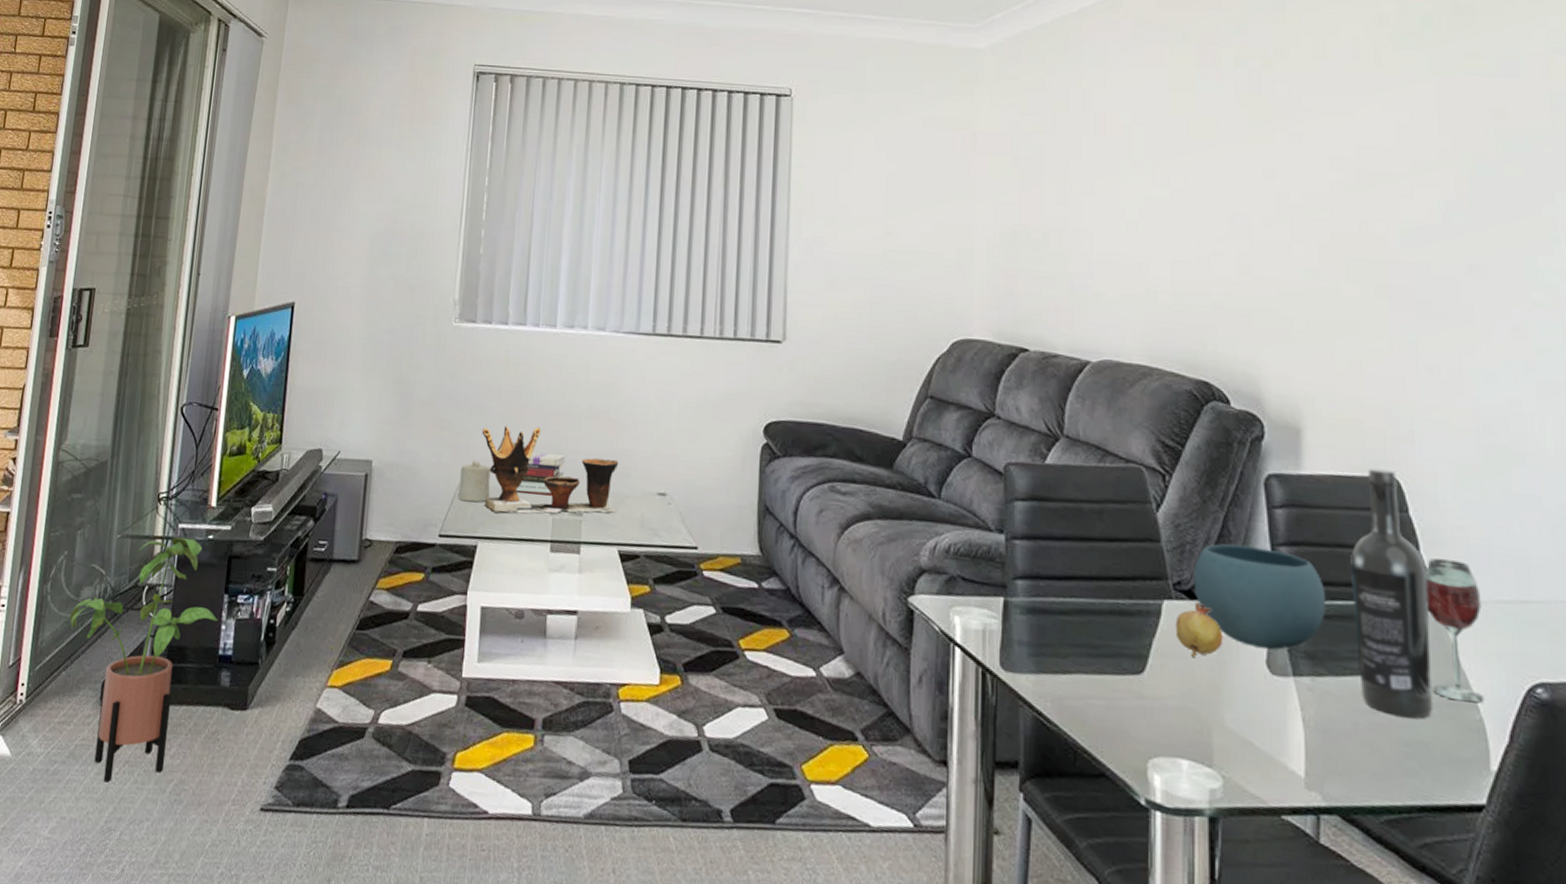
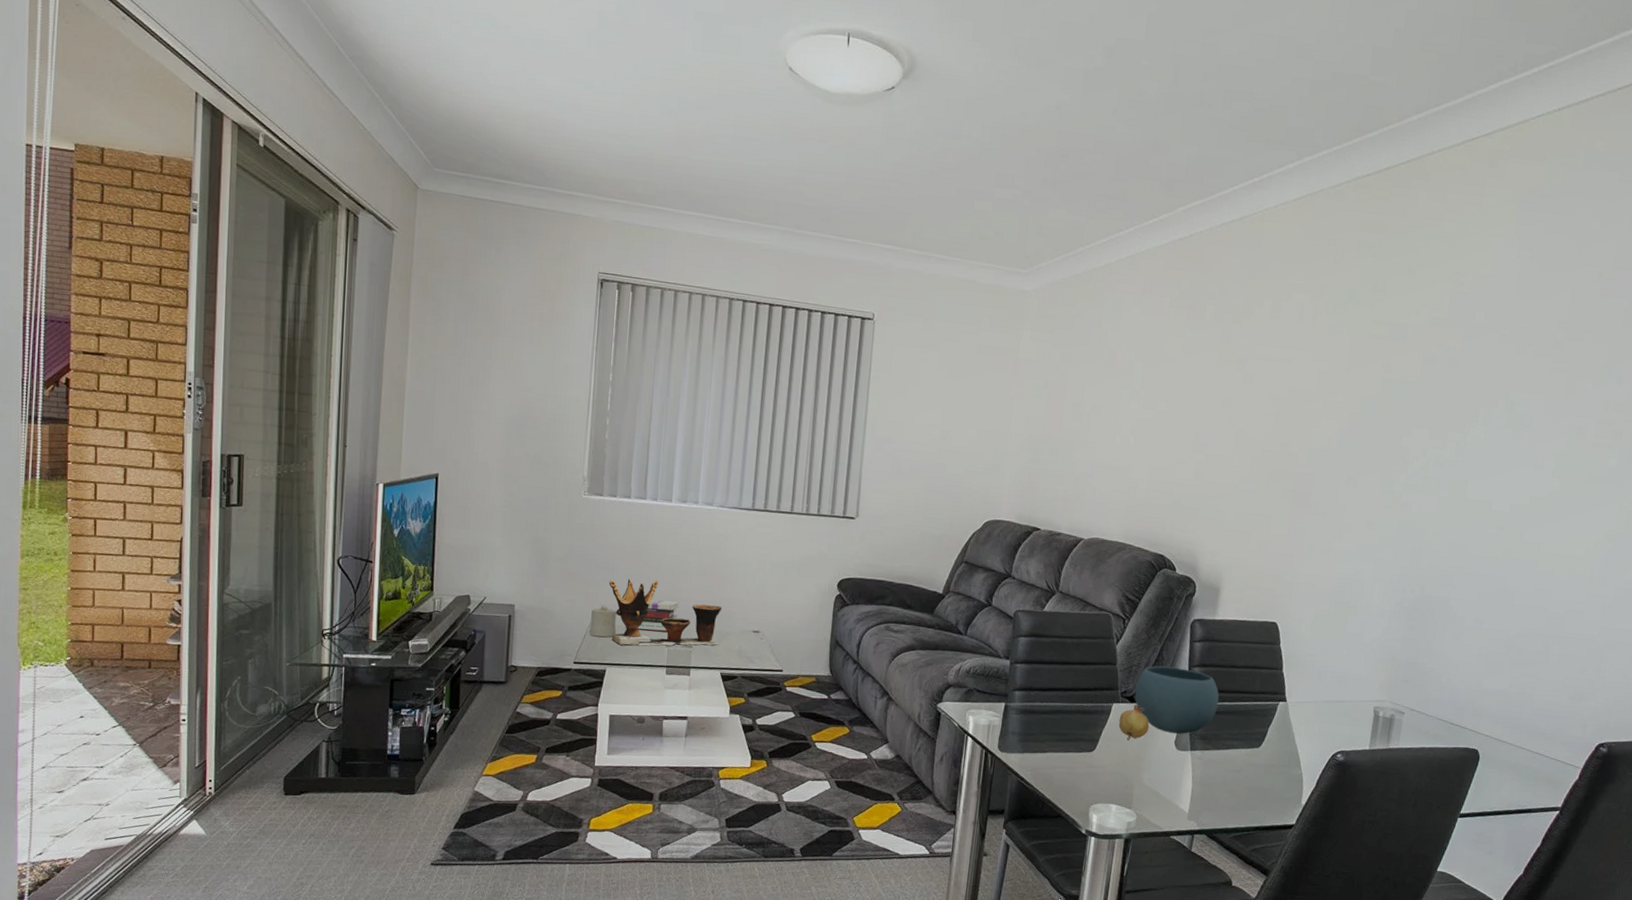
house plant: present [69,536,218,783] -> none [248,664,384,851]
wine bottle: present [1350,468,1434,718] -> none [1231,616,1285,774]
wineglass: present [1425,558,1484,703] -> none [1276,674,1316,764]

